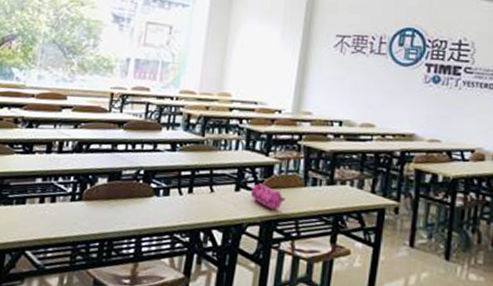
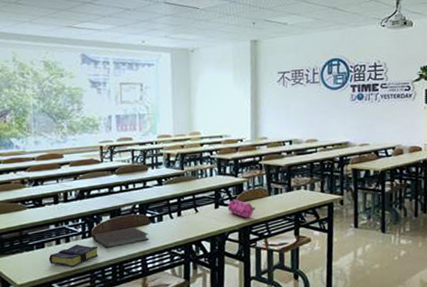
book: none [27,207,87,235] -> present [48,244,98,268]
notebook: none [82,197,150,219] -> present [92,227,149,248]

